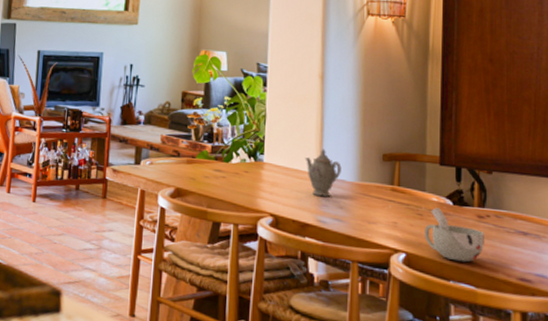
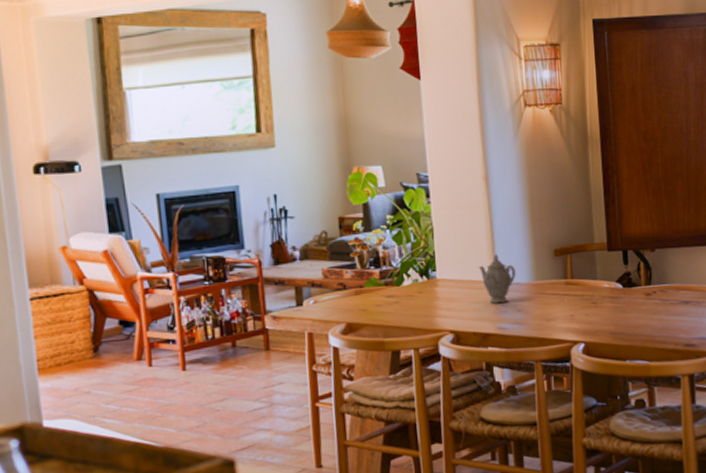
cup: present [425,207,484,263] -> none [599,293,653,341]

